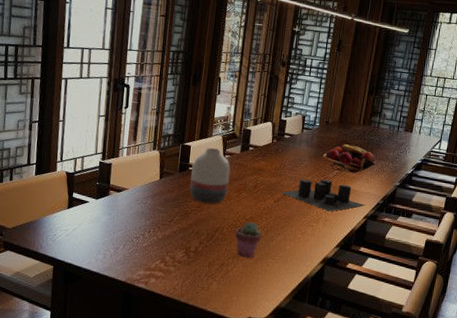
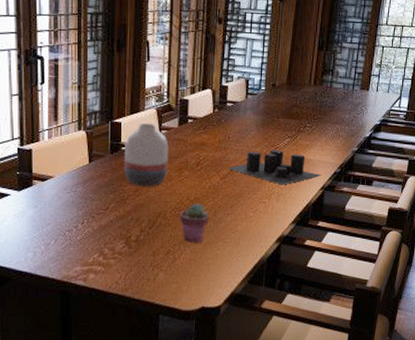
fruit basket: present [322,144,378,173] -> none [271,109,332,140]

